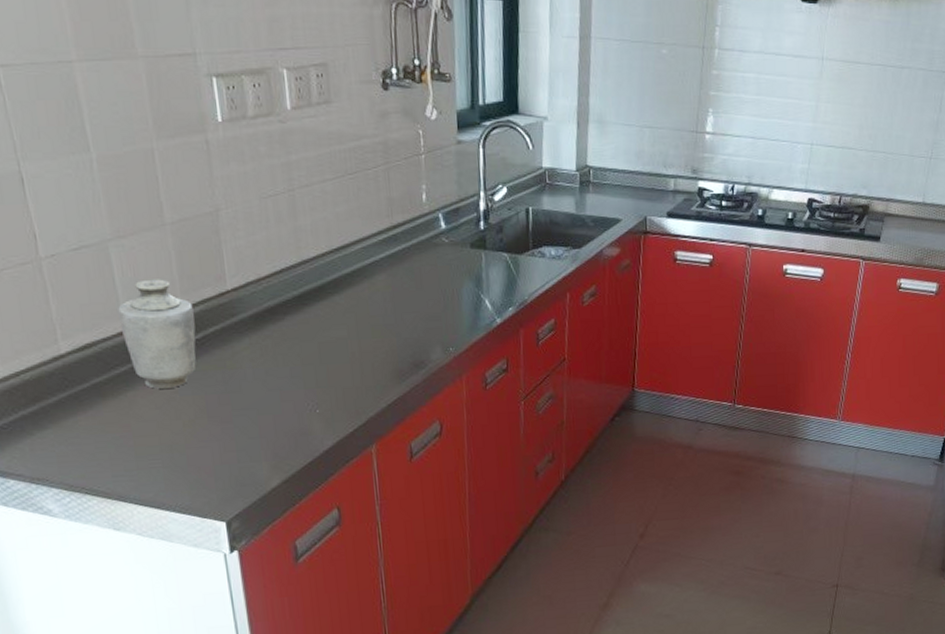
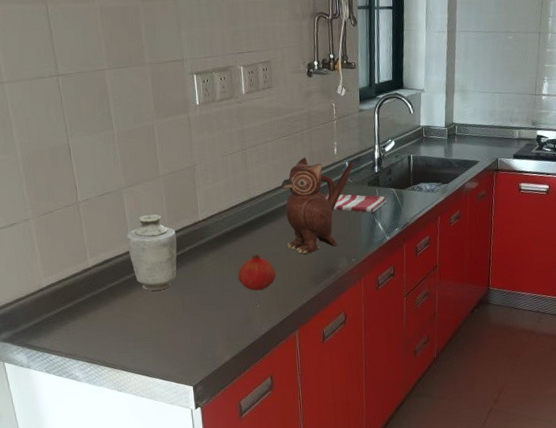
fruit: none [286,339,342,390] -> present [237,254,276,291]
teapot: none [346,205,450,342] -> present [281,157,354,255]
dish towel: none [410,258,497,285] -> present [325,194,387,213]

